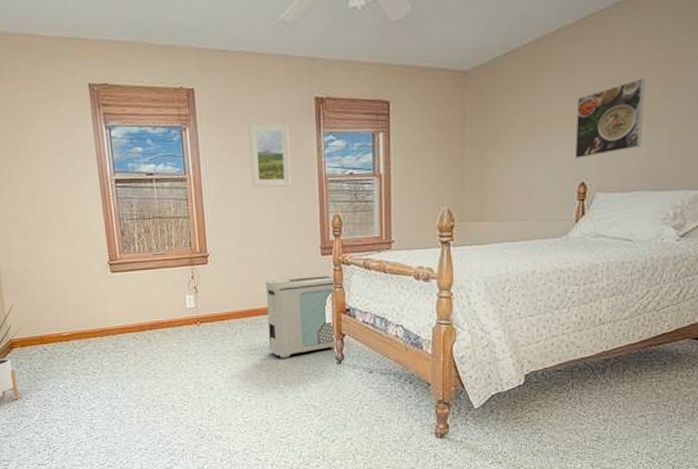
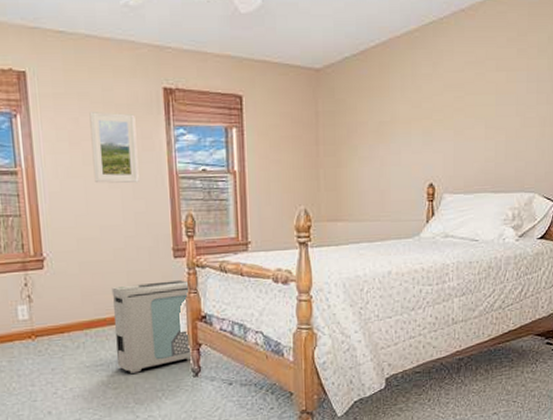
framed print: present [575,78,645,158] -> none [423,85,481,160]

